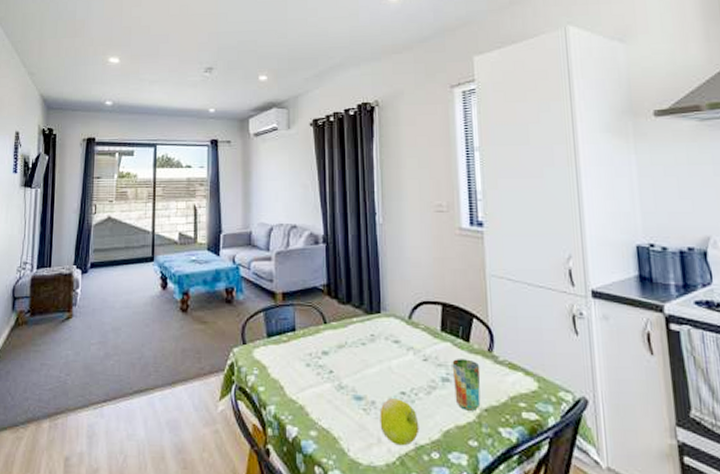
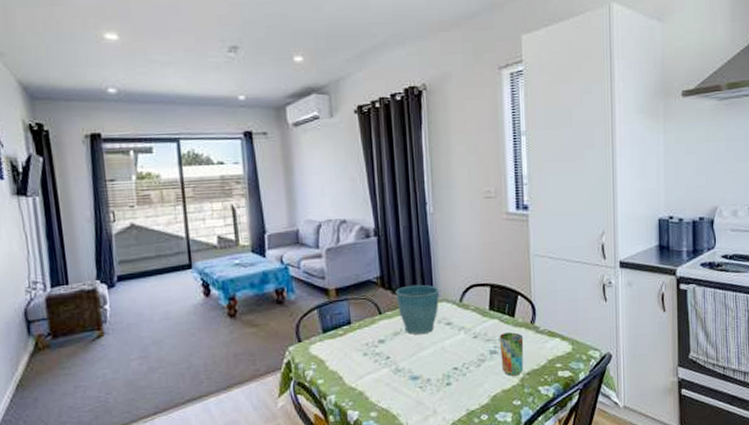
flower pot: none [341,296,388,349] -> present [395,284,440,334]
fruit: present [379,398,419,446] -> none [434,374,471,414]

